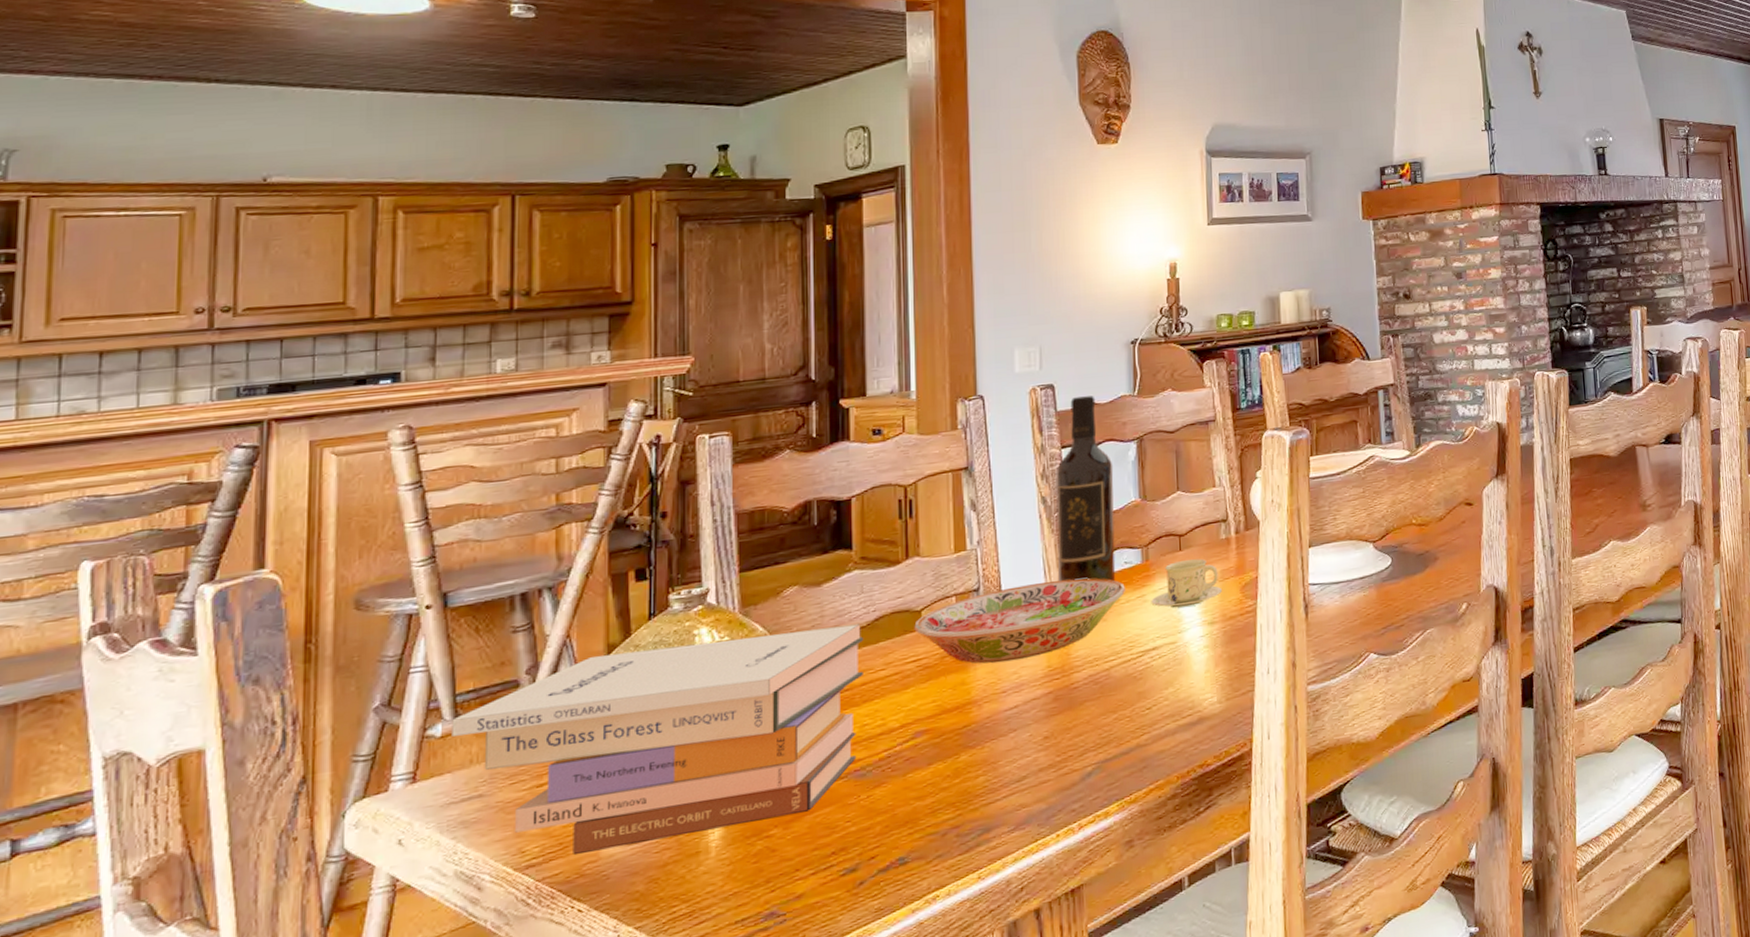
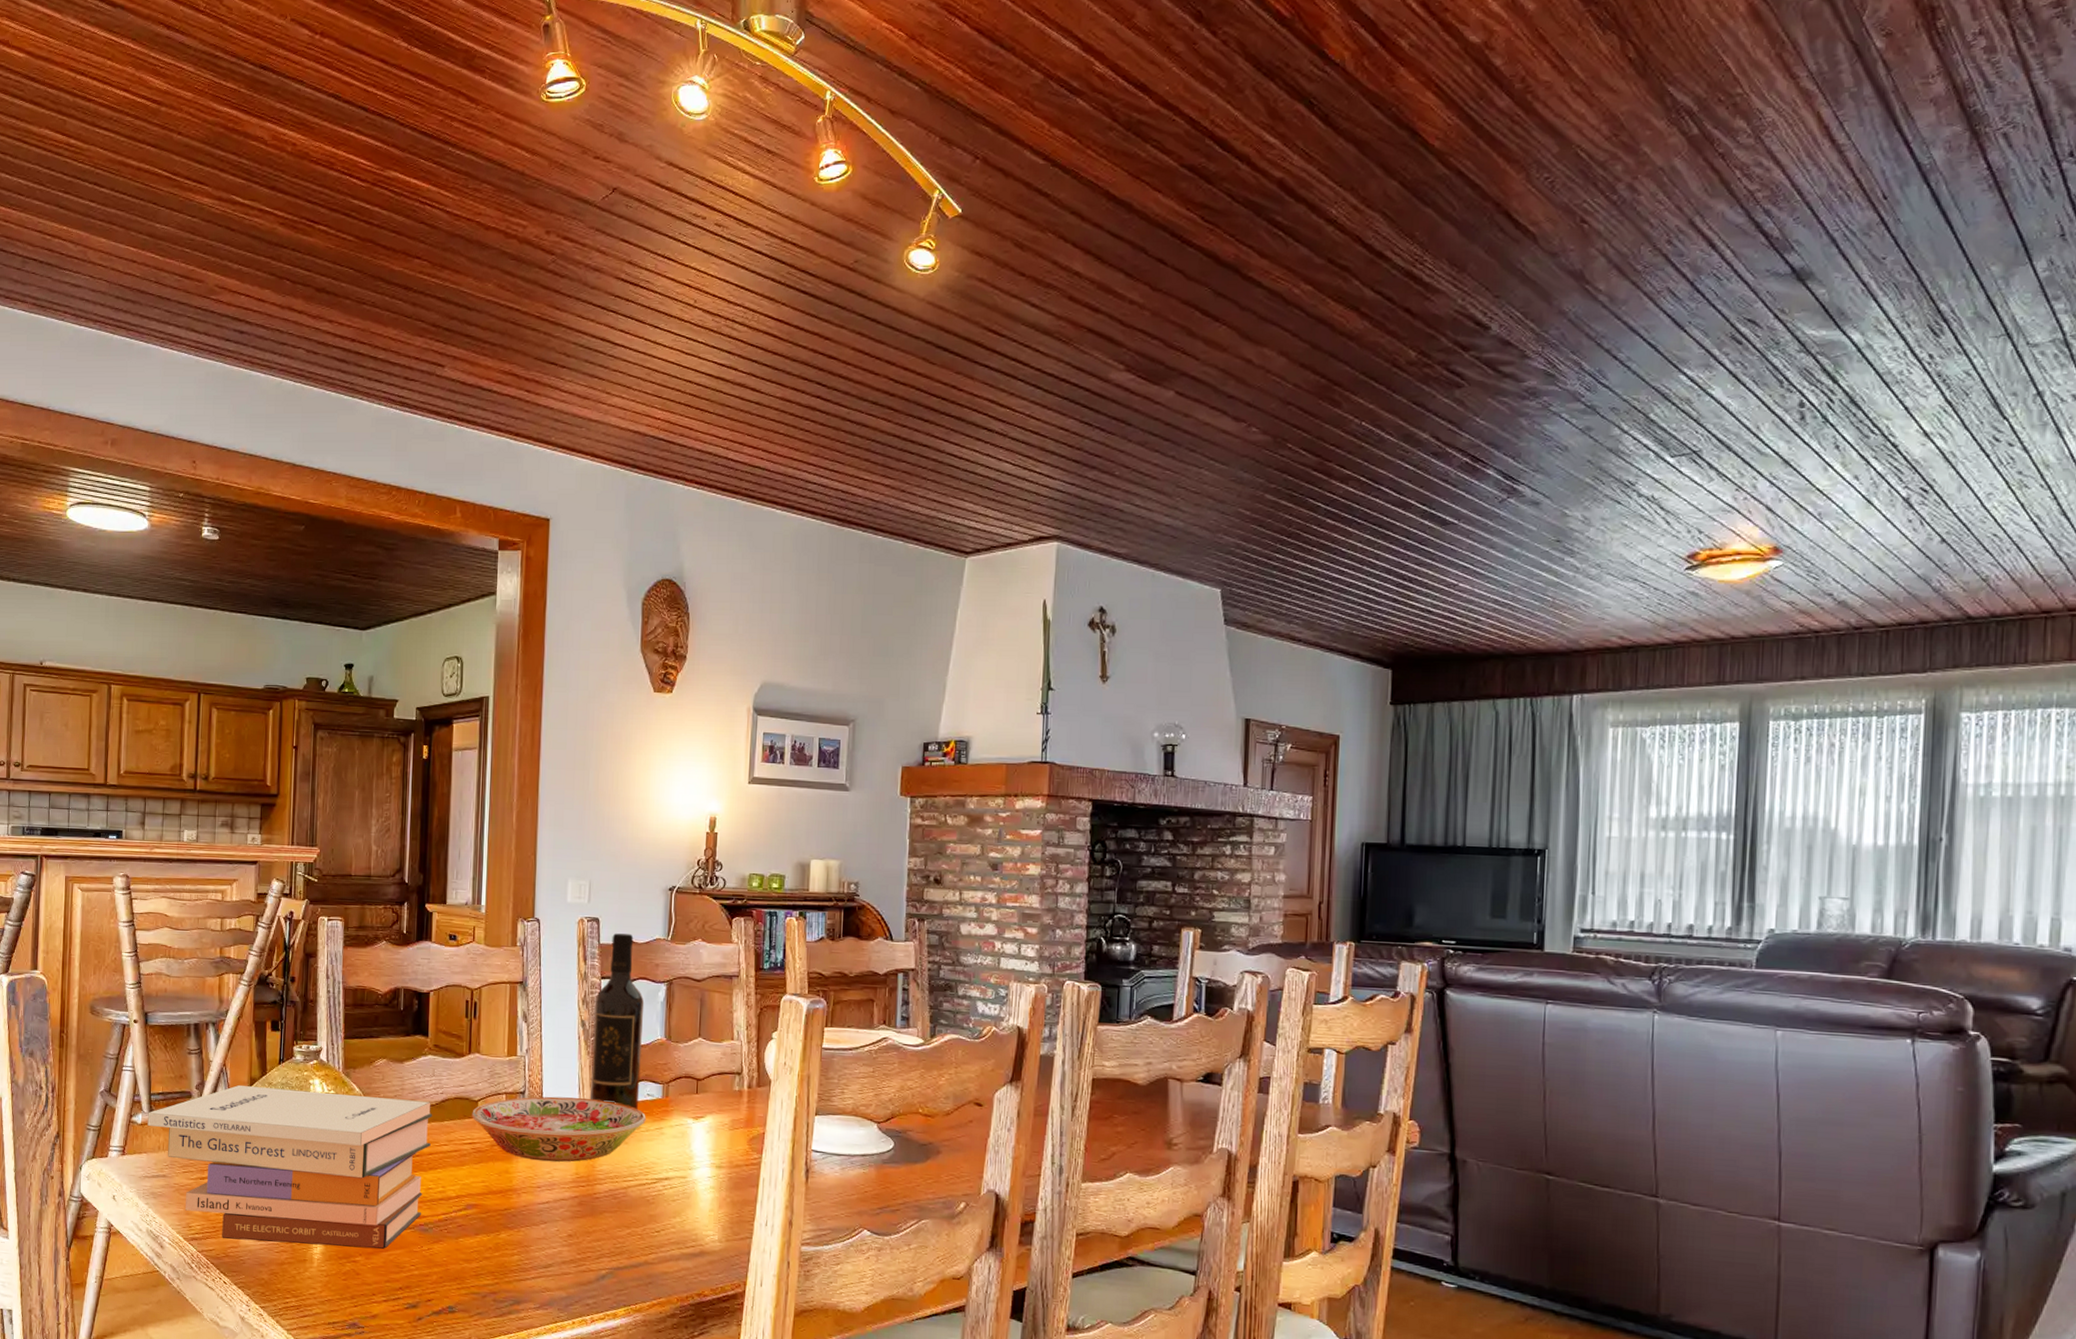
cup and saucer: present [1151,558,1223,608] -> none [667,1103,732,1148]

